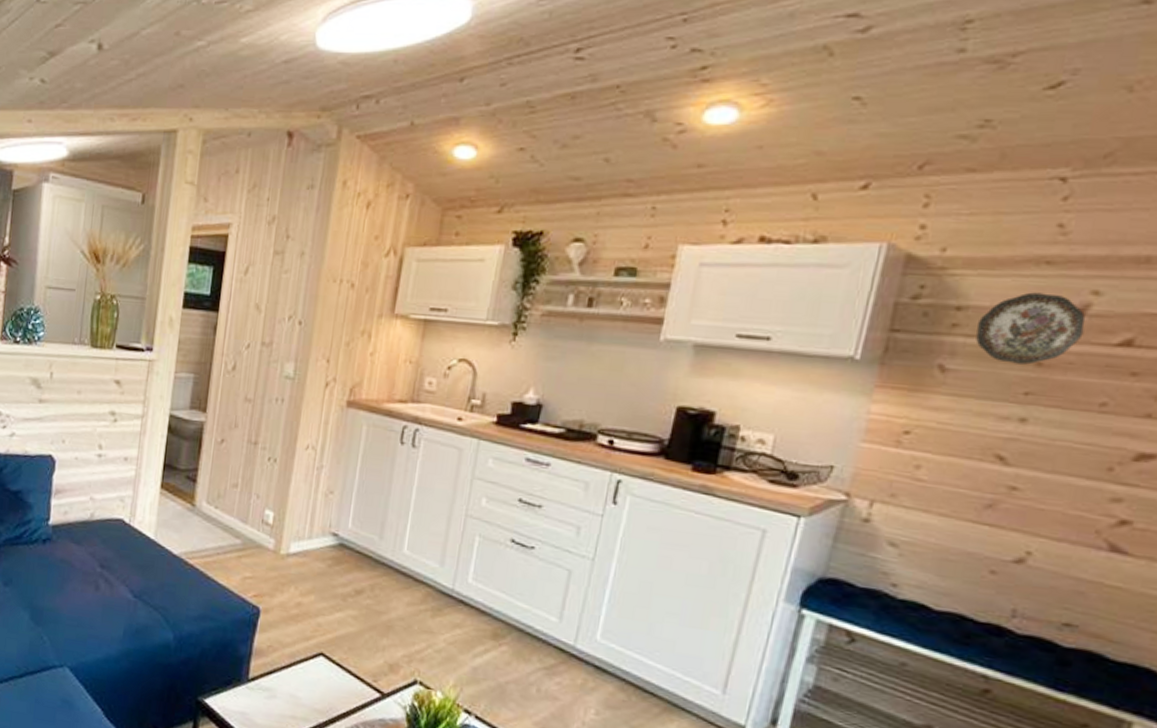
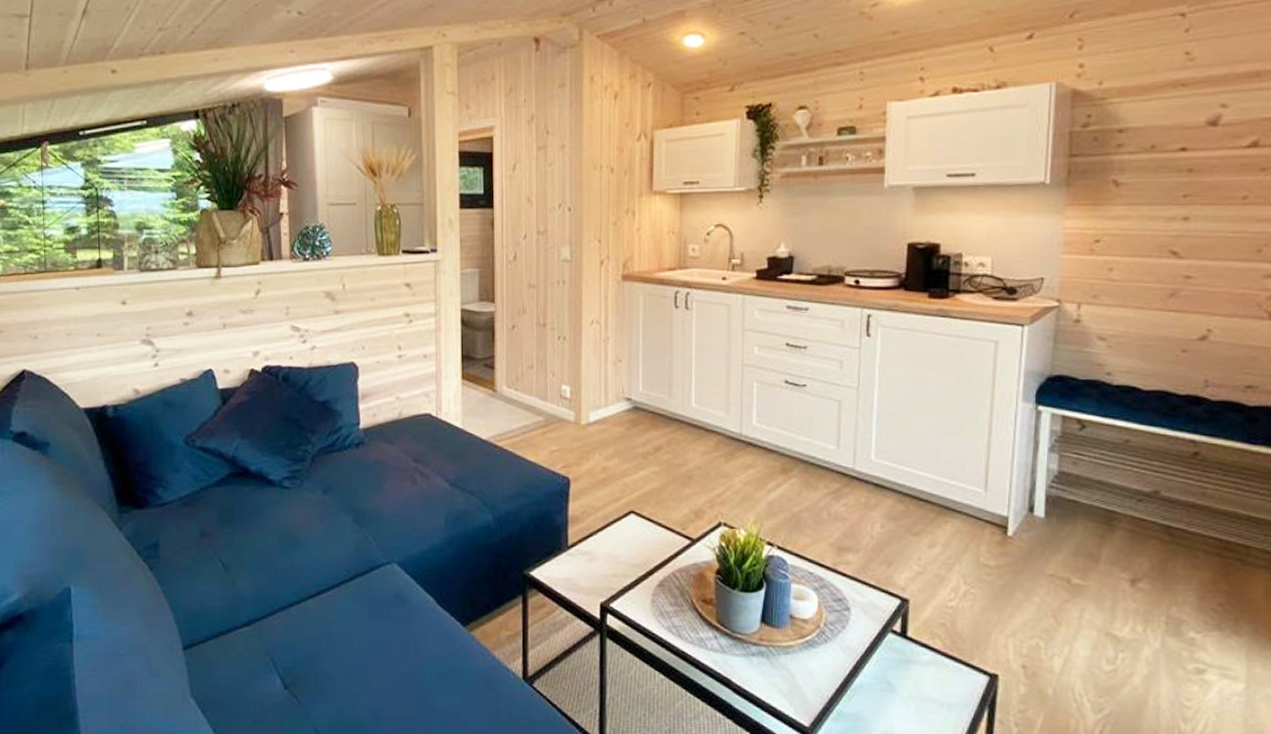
decorative plate: present [976,292,1086,365] -> none [1138,110,1220,172]

